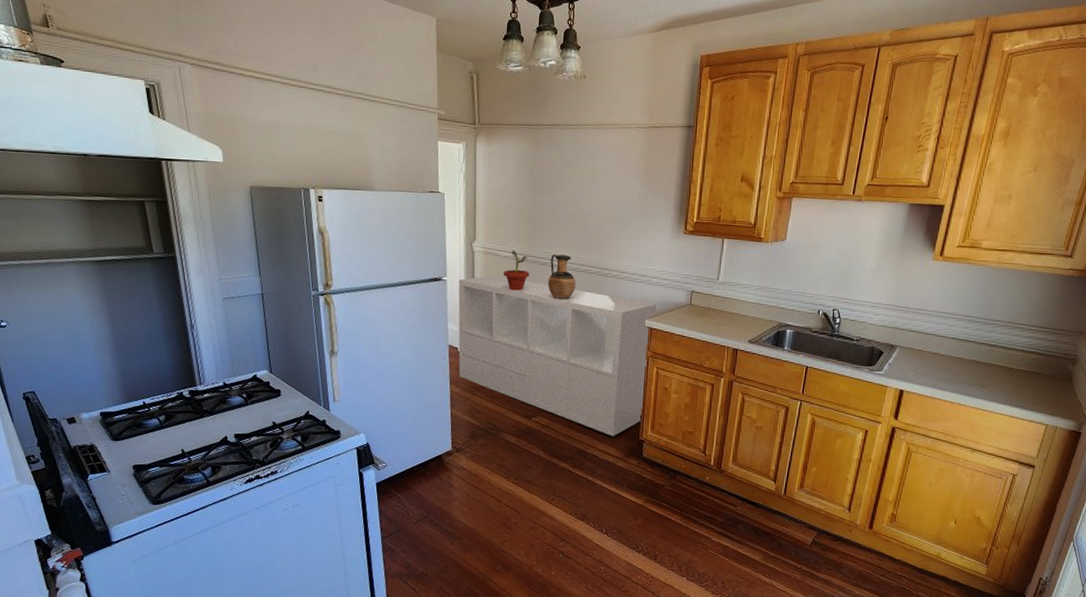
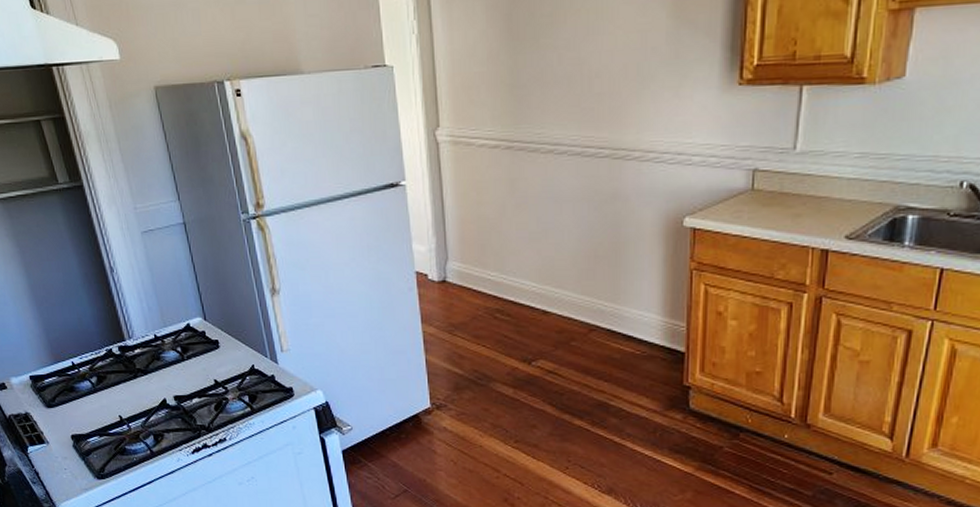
storage cabinet: present [458,275,657,437] -> none [421,172,702,383]
potted plant: present [504,249,530,291] -> none [480,133,516,192]
ceramic jug: present [547,254,576,300] -> none [541,134,581,198]

